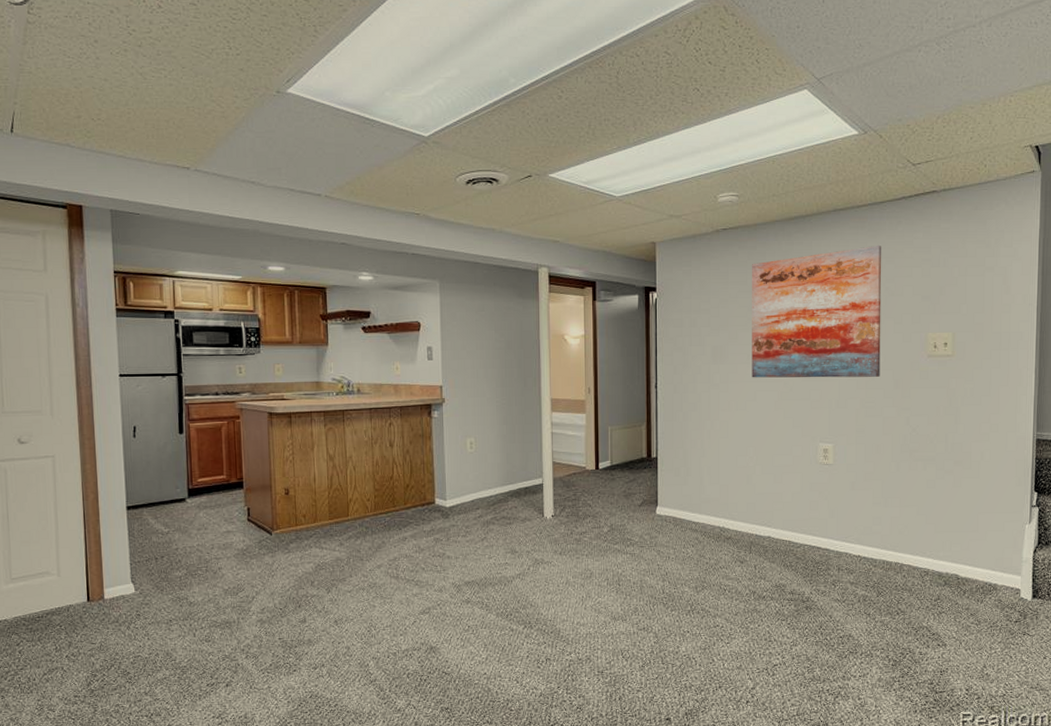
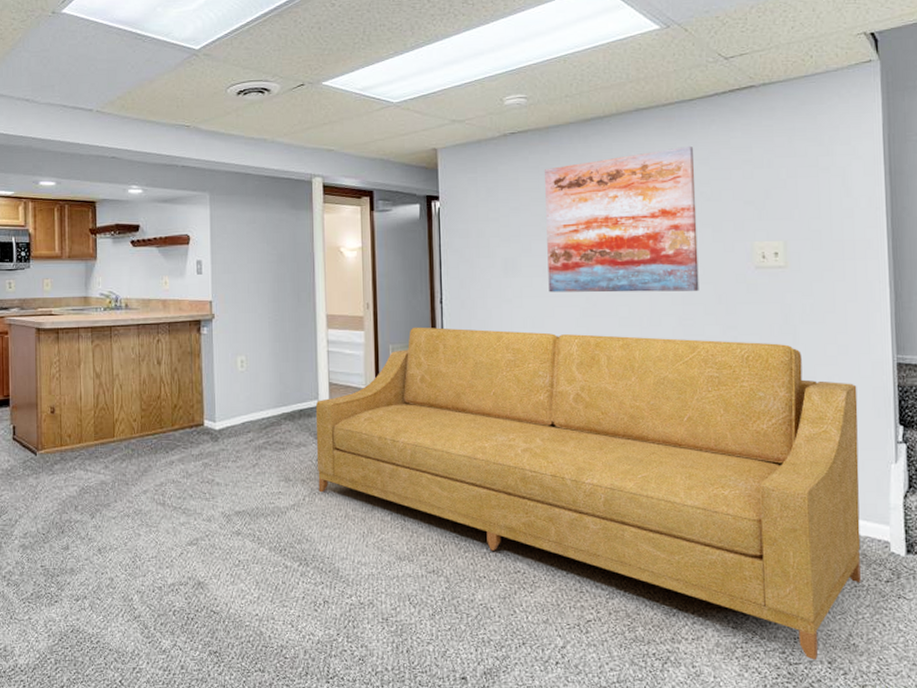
sofa: none [540,409,1003,689] -> present [315,327,861,660]

